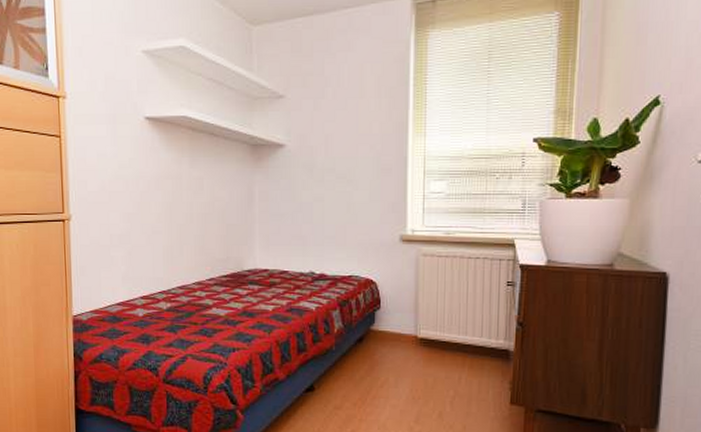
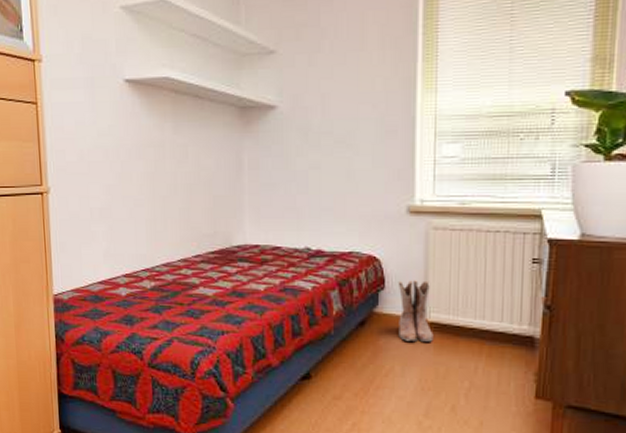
boots: none [392,301,423,357] -> present [398,280,434,343]

